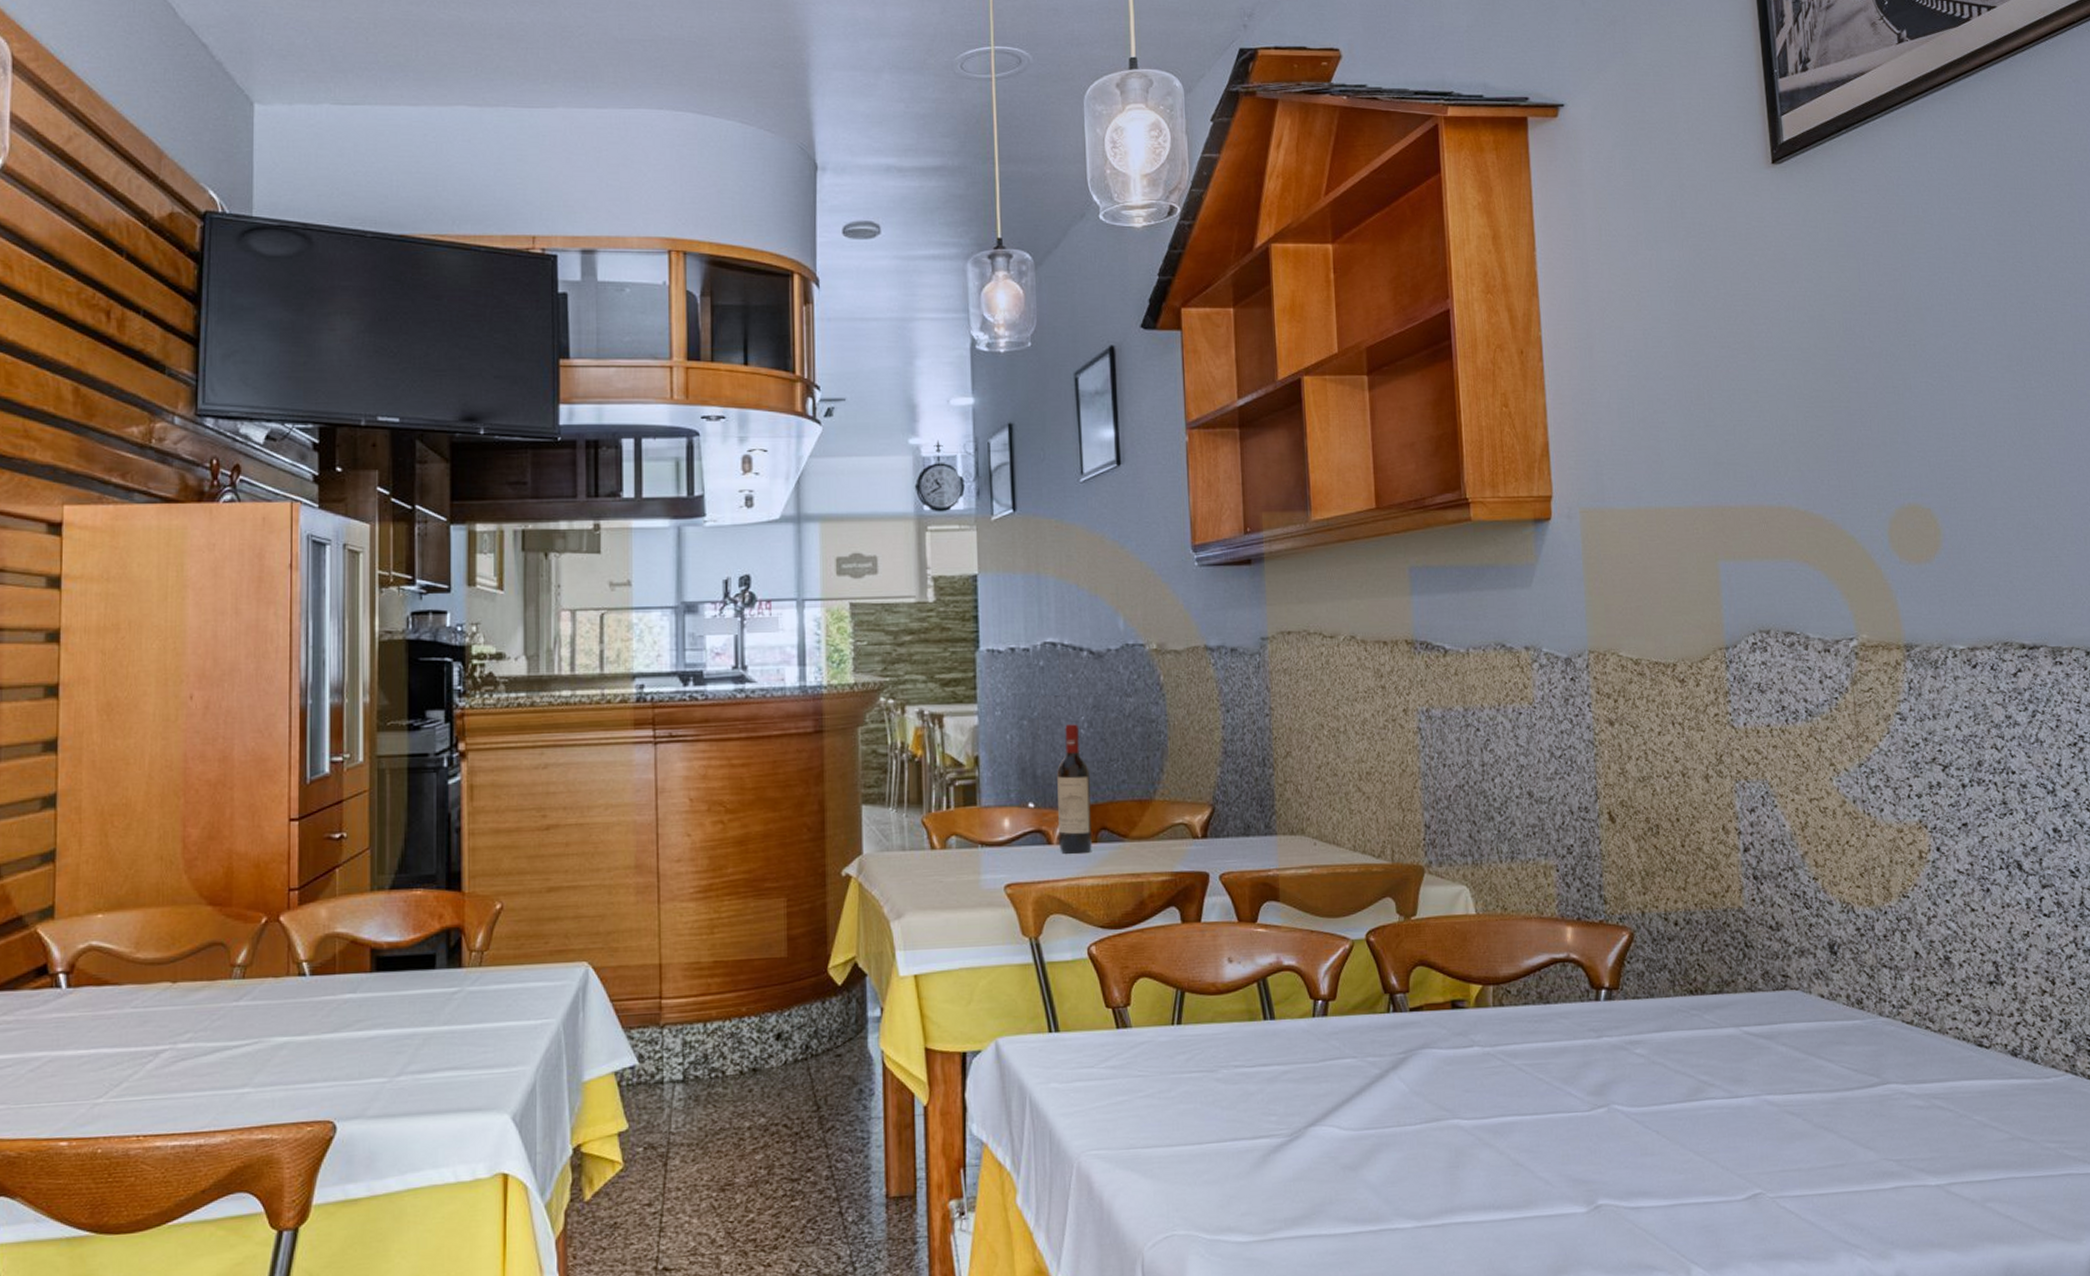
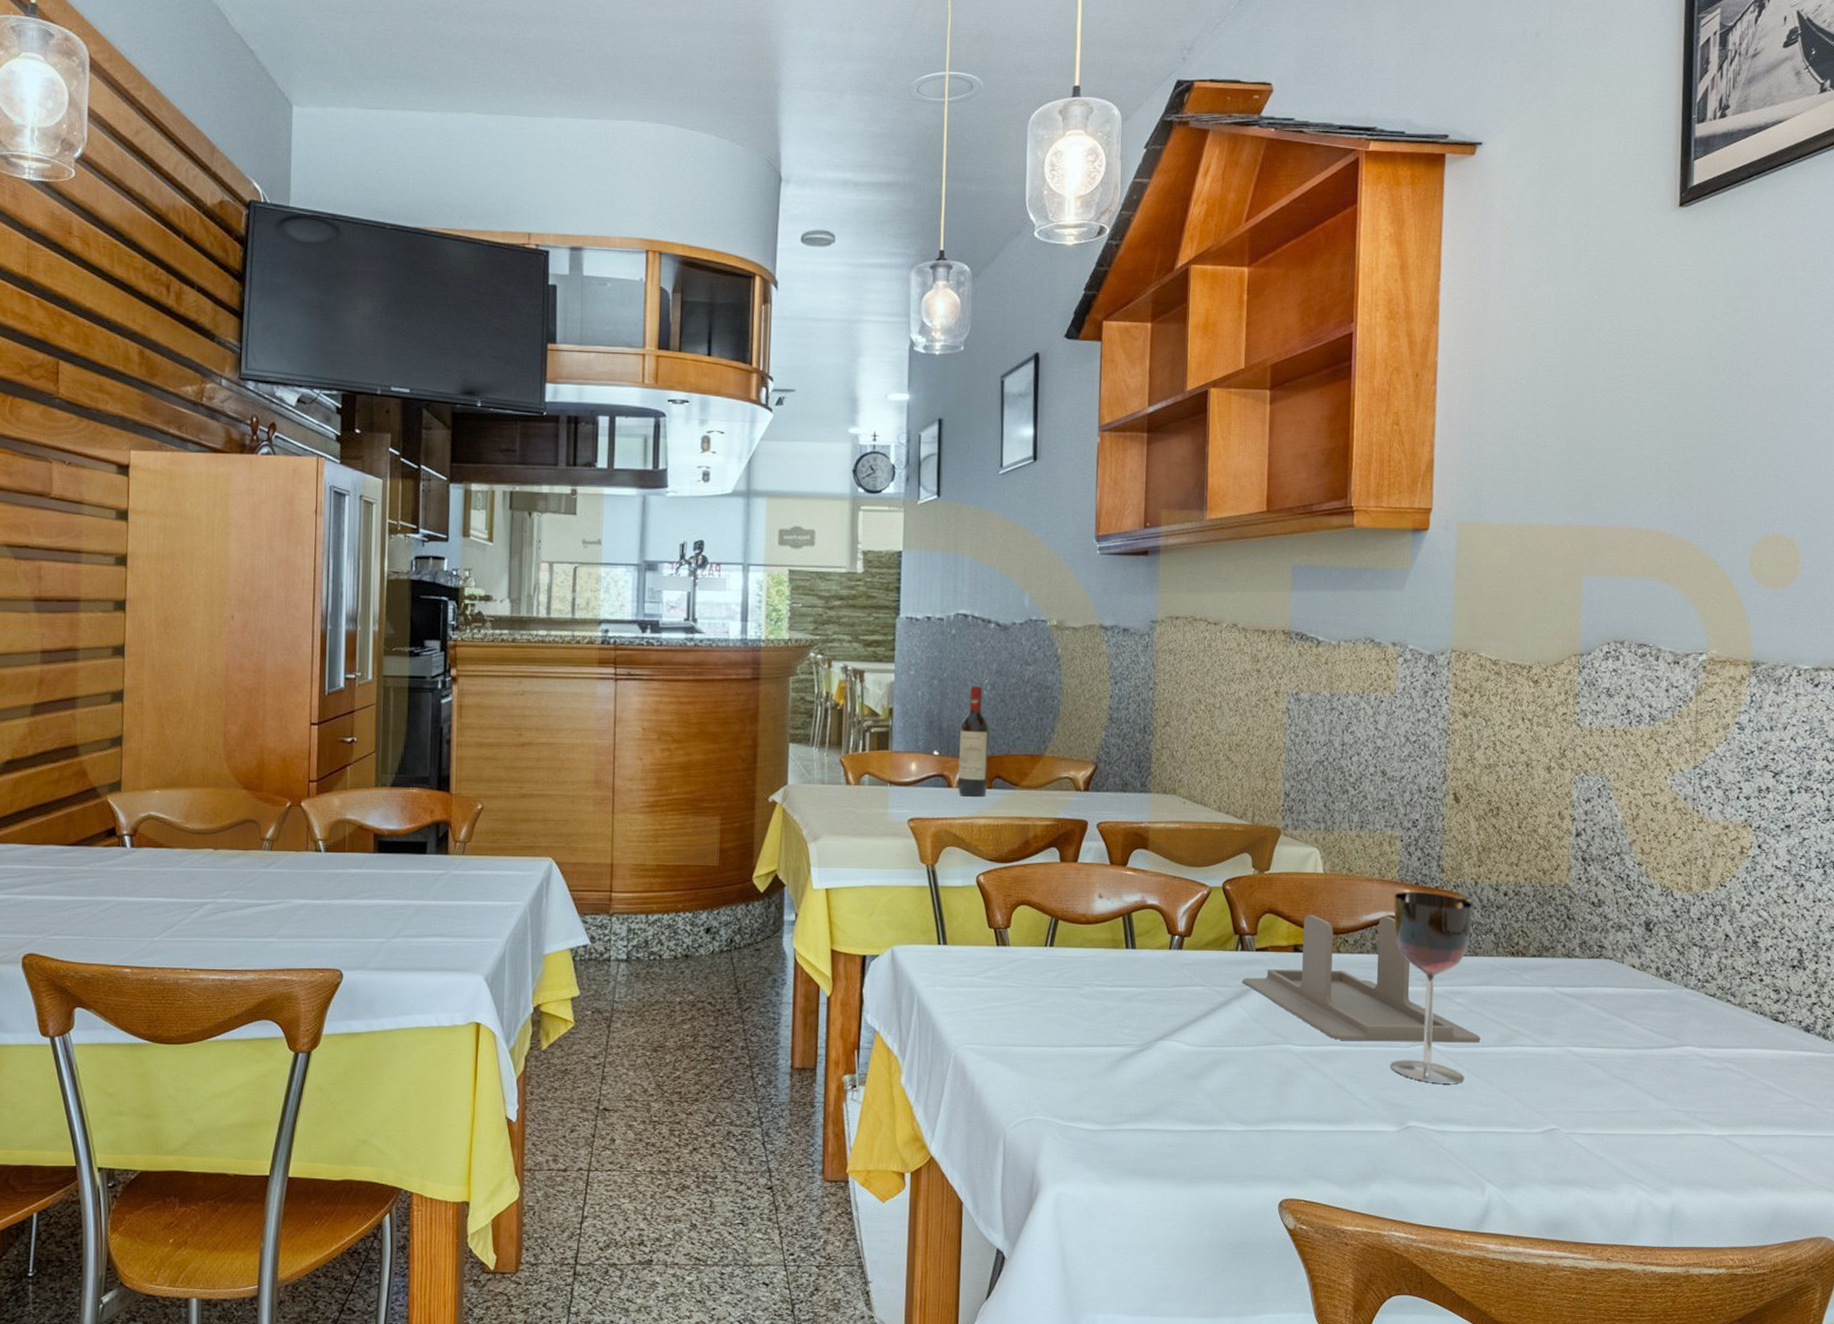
napkin holder: none [1397,959,1668,1109] -> present [1242,915,1481,1042]
wineglass: none [1556,927,1655,1151] -> present [1391,891,1473,1083]

